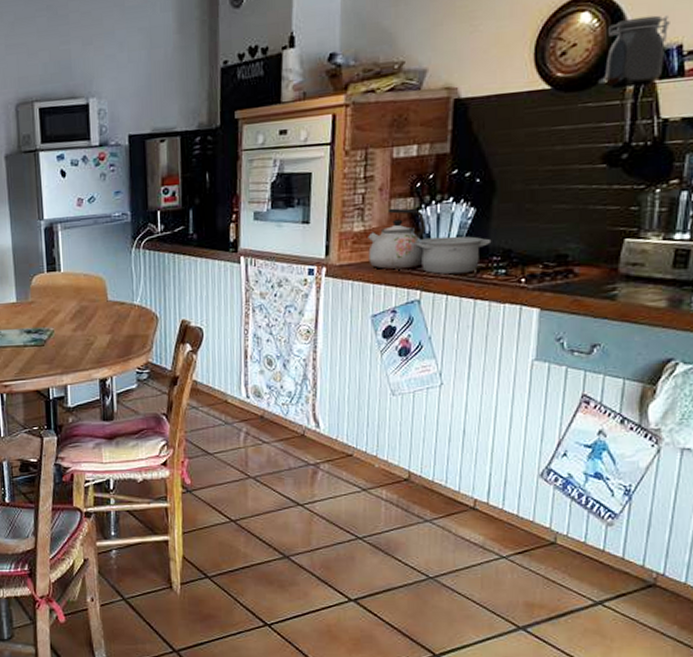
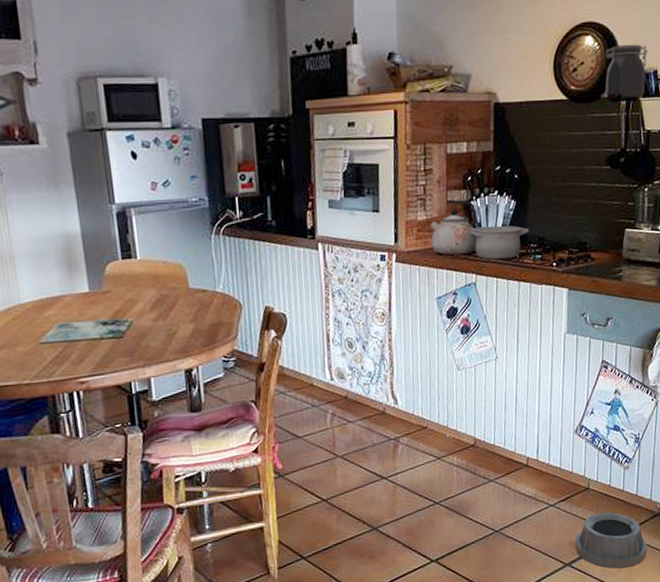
pet bowl: none [532,573,635,644] -> present [575,512,647,569]

